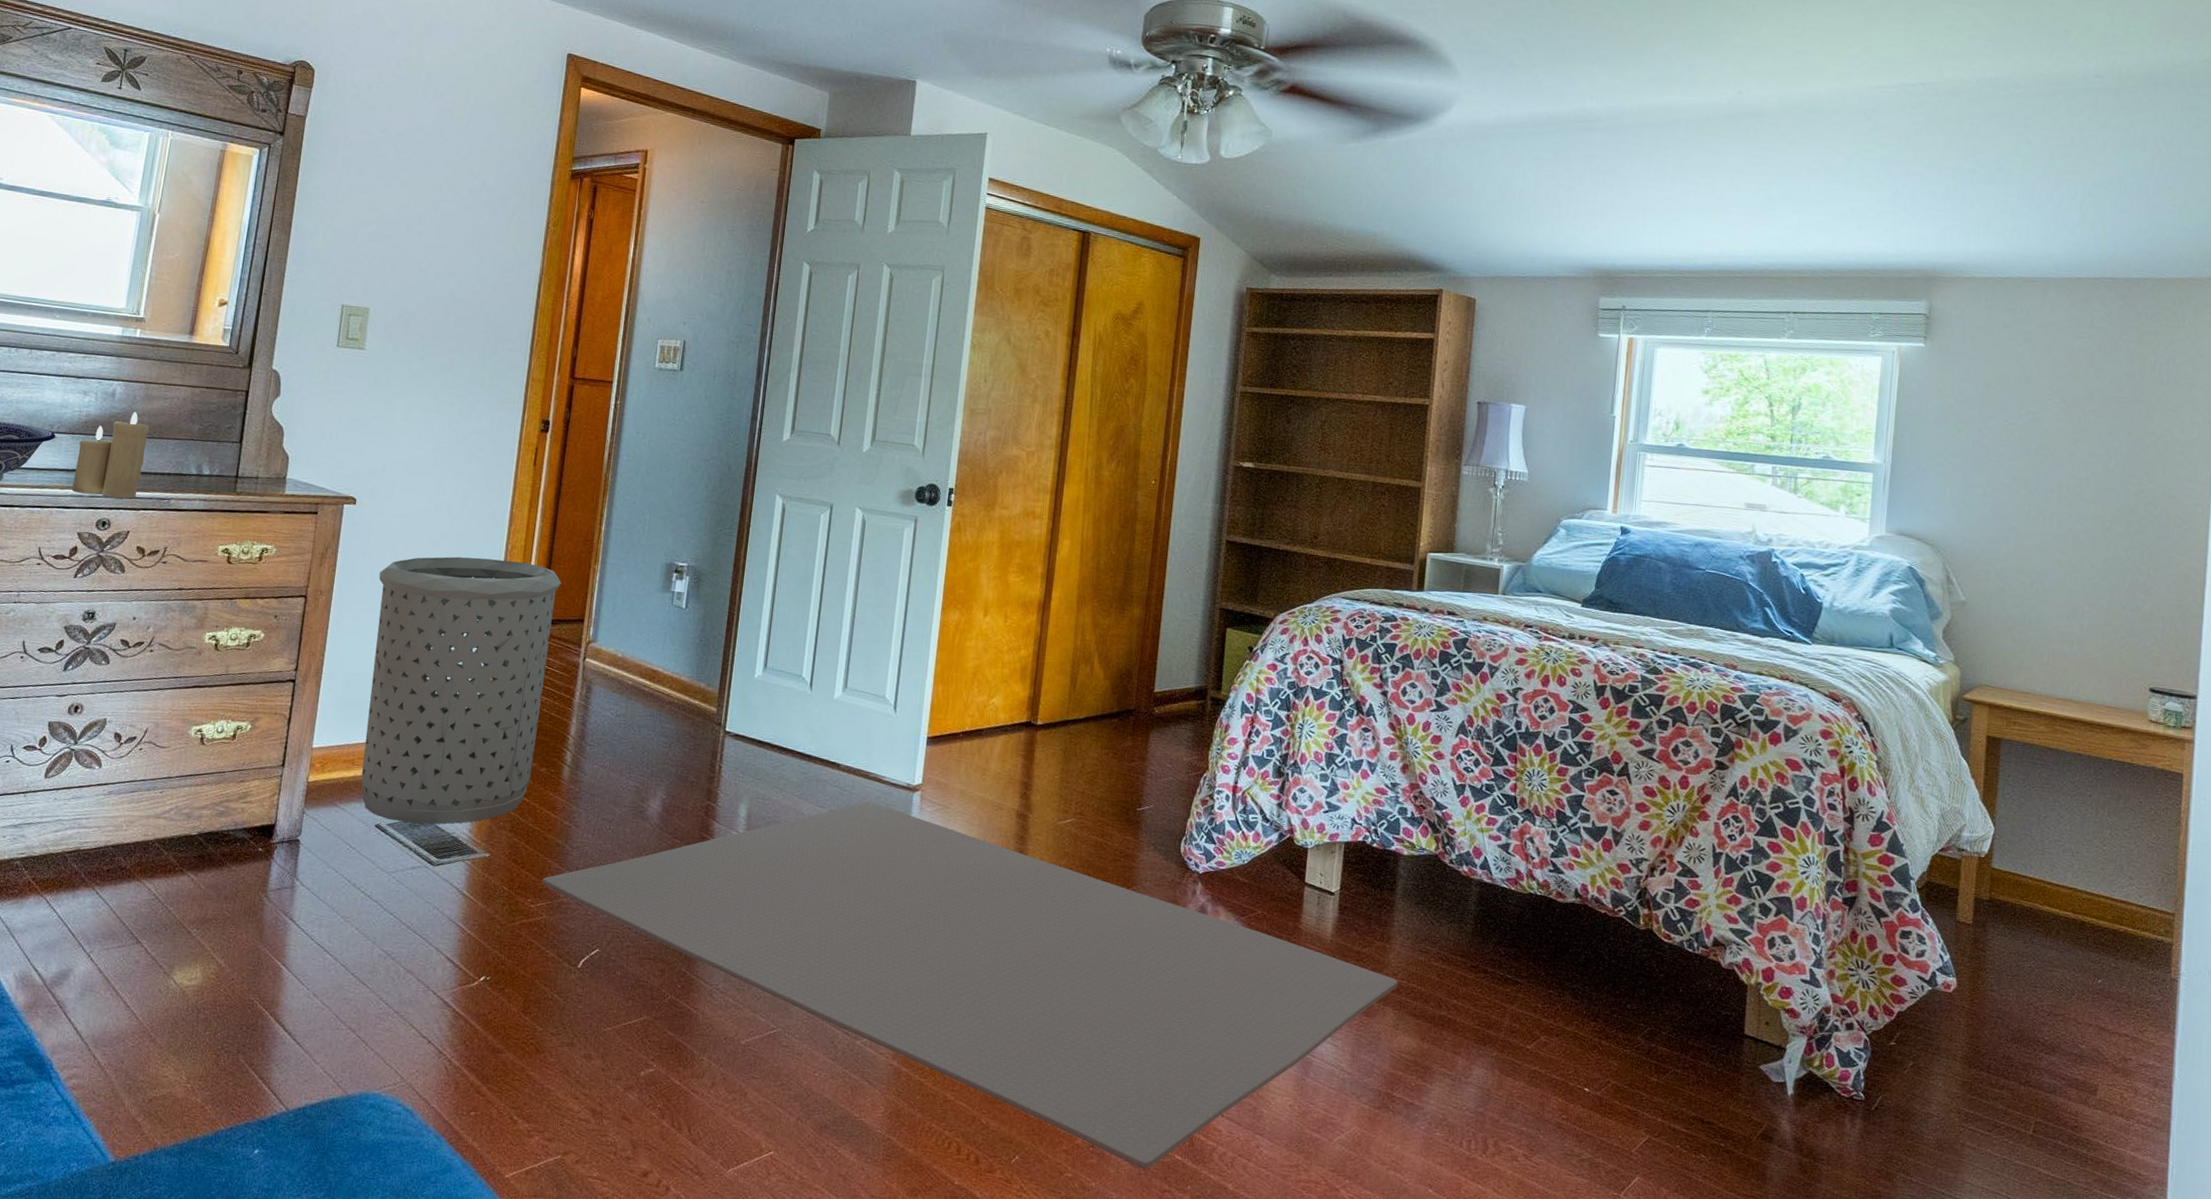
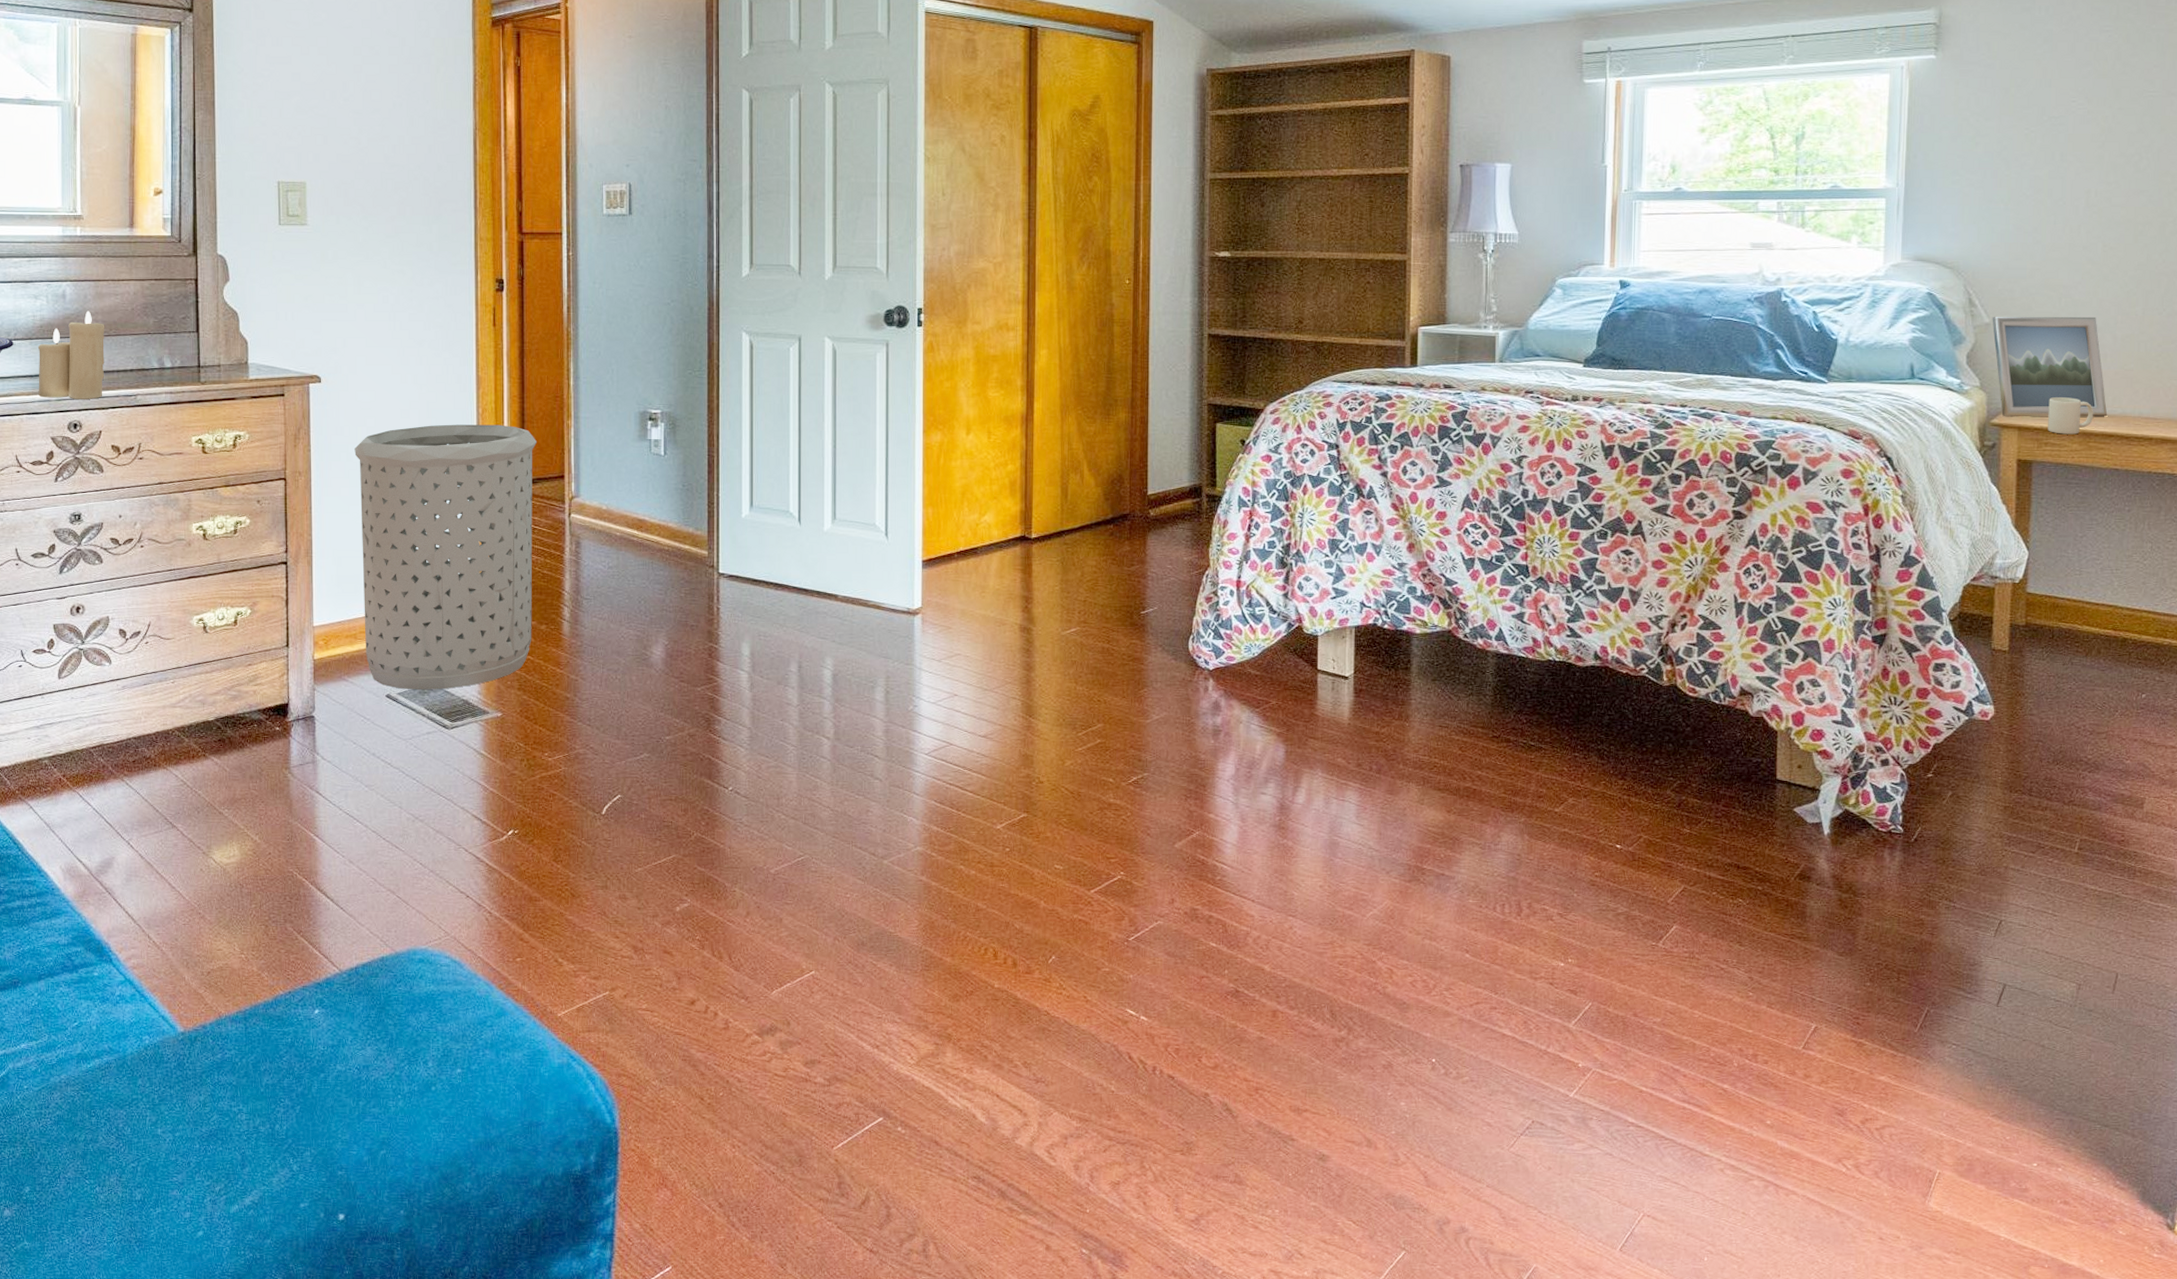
rug: present [541,801,1398,1169] -> none [556,629,1420,958]
picture frame: none [1967,595,2073,702] -> present [1992,316,2108,417]
mug: none [2016,678,2060,717] -> present [2048,397,2094,435]

